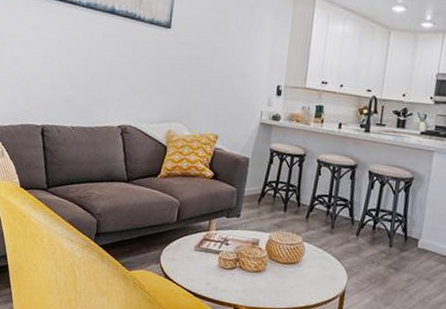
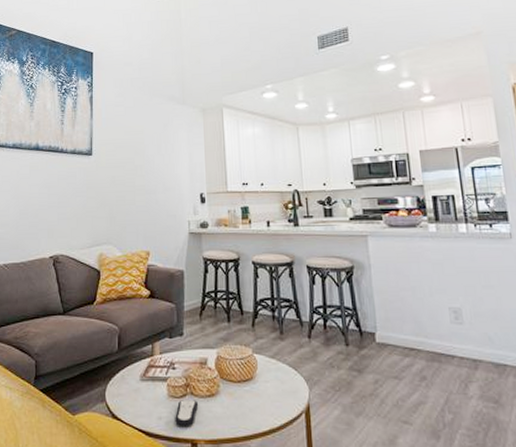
remote control: none [222,270,245,294] -> present [175,398,199,426]

